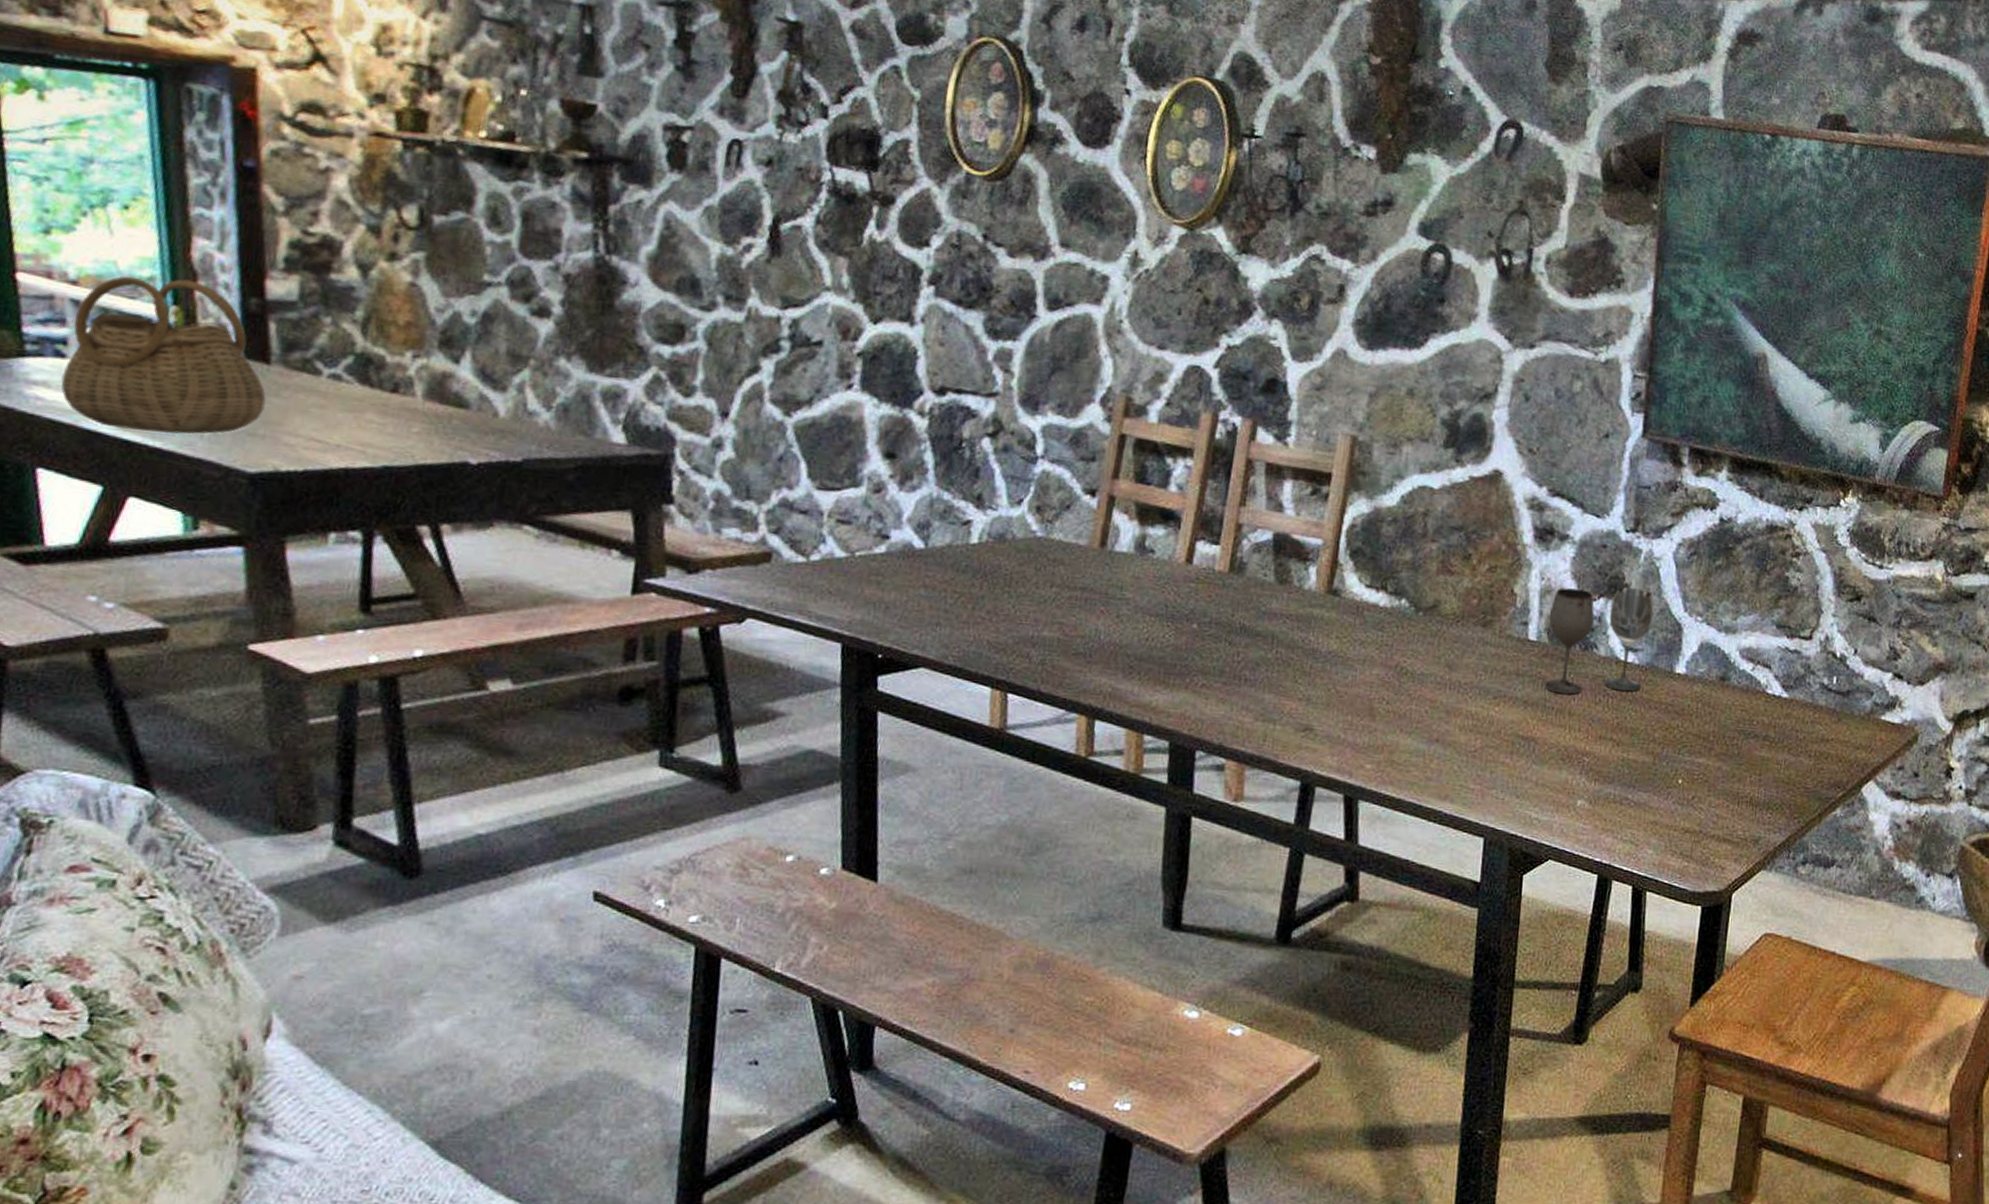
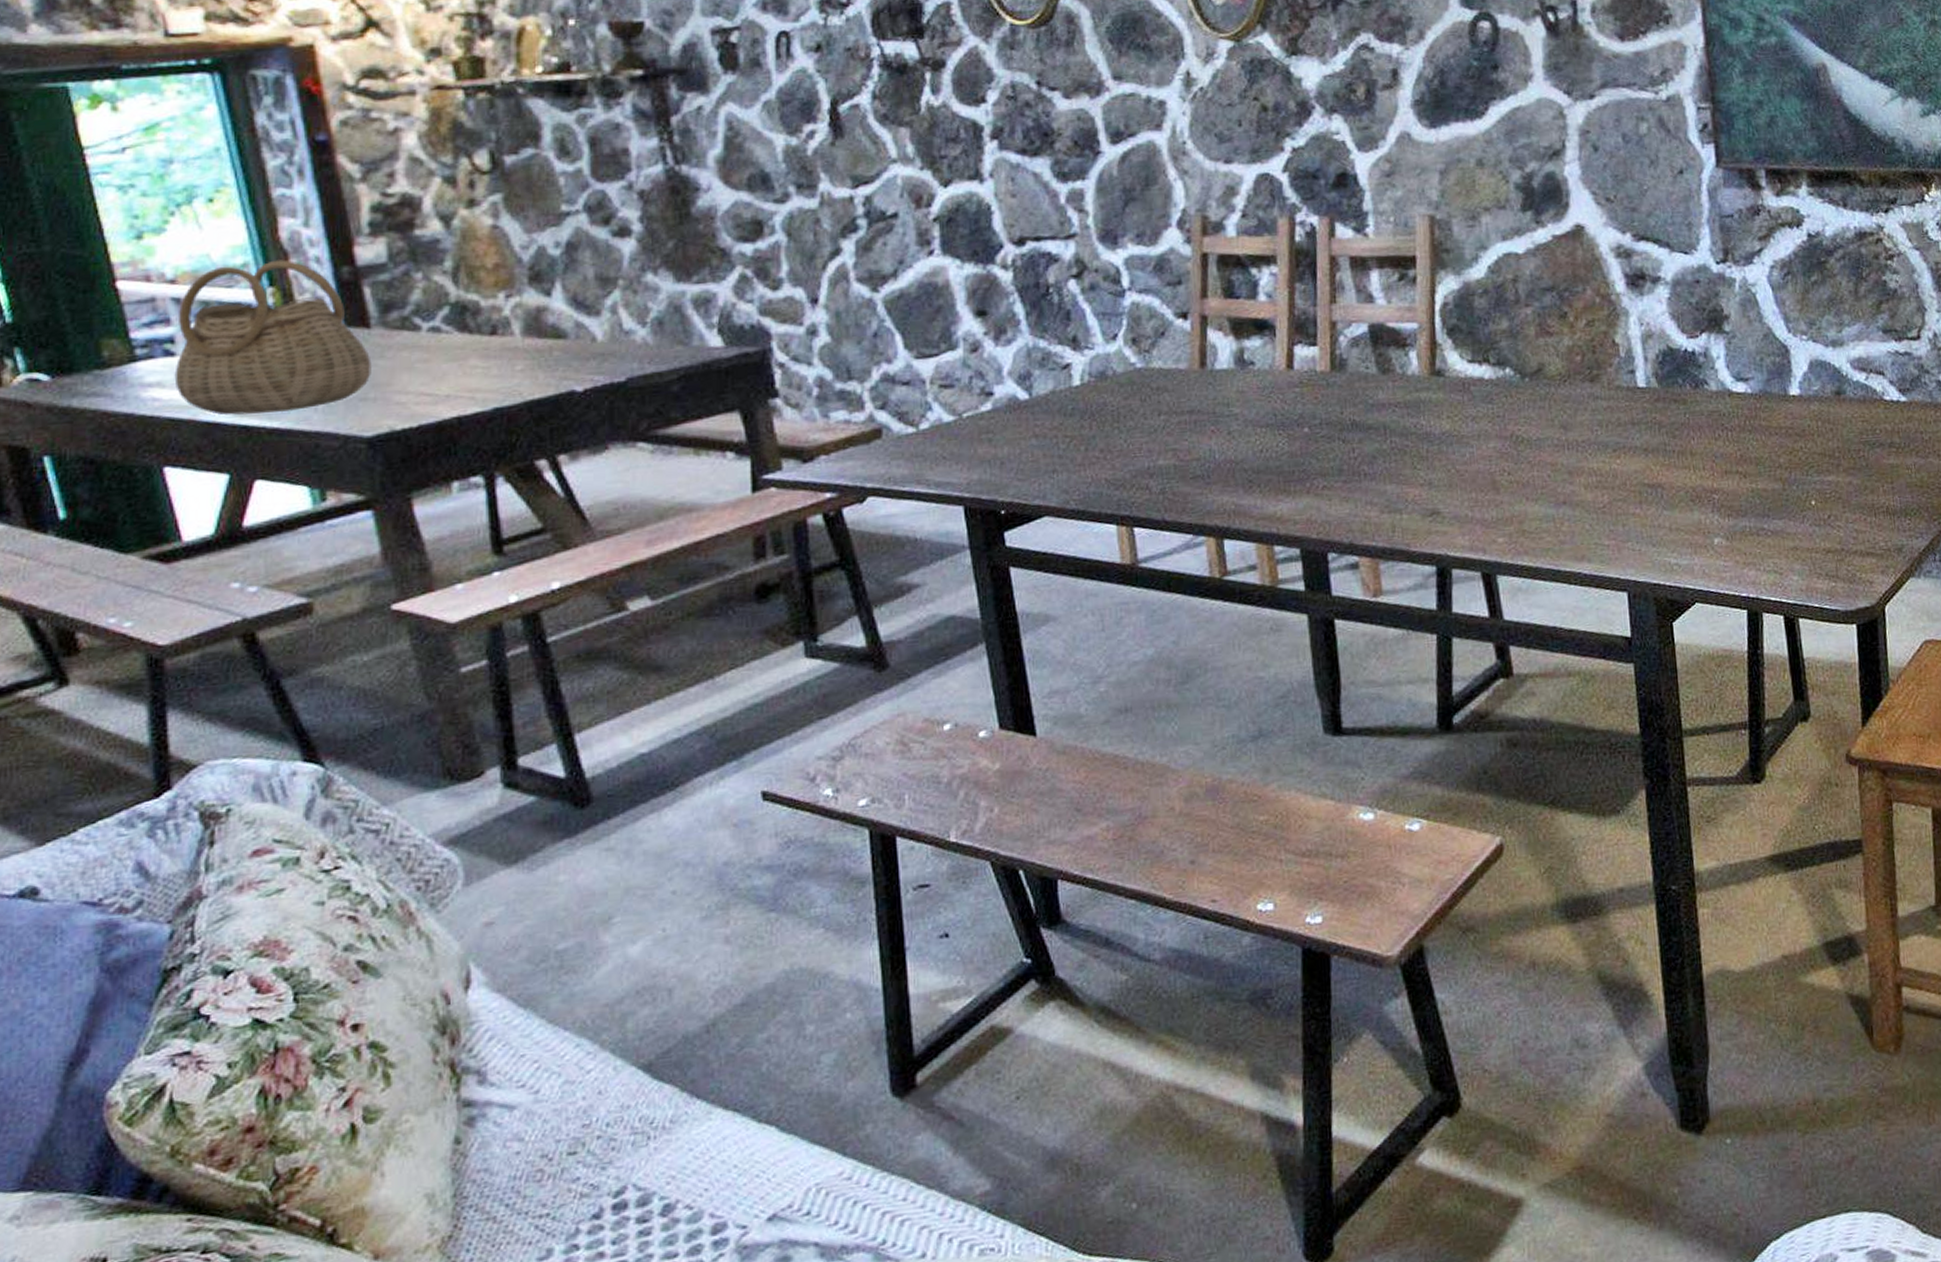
wineglass: present [1544,587,1654,695] -> none [1654,317,1759,436]

